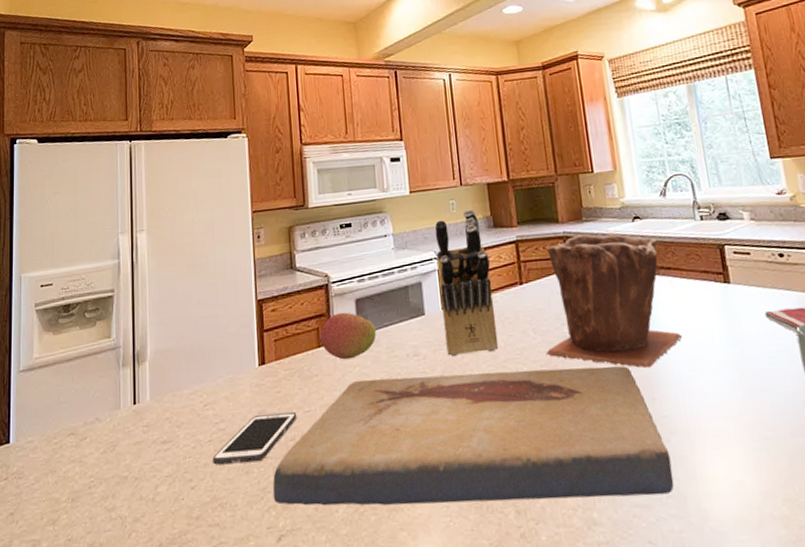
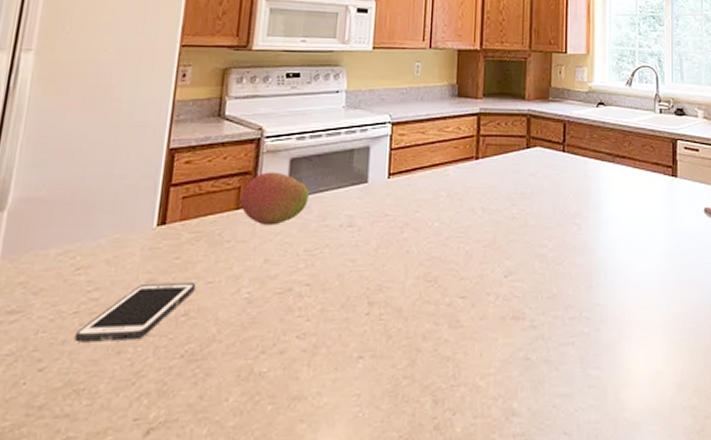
fish fossil: present [273,366,674,506] -> none [148,249,597,394]
knife block: present [435,209,499,356] -> none [386,74,448,230]
plant pot: present [546,233,683,369] -> none [491,115,627,256]

